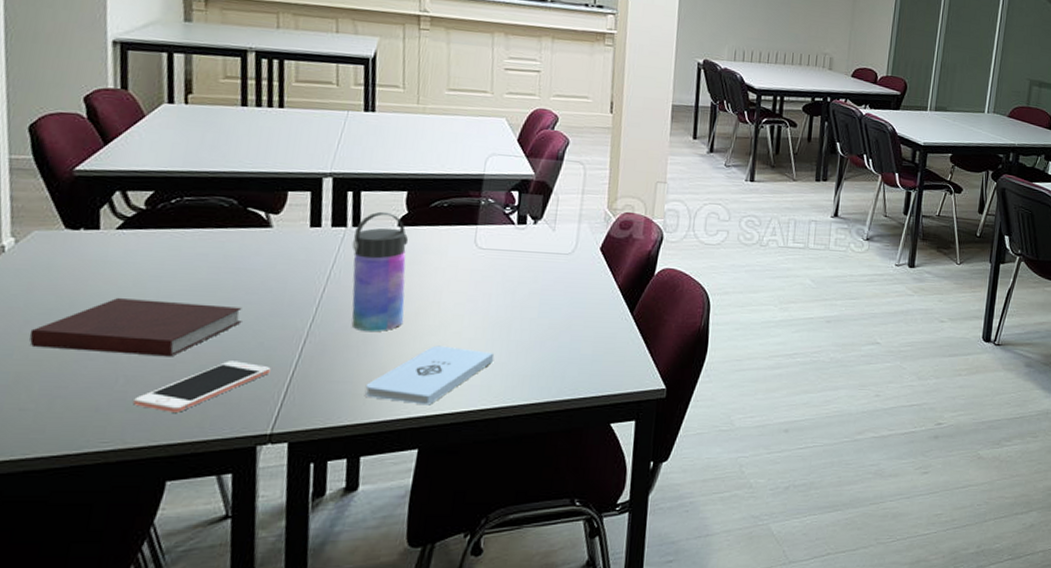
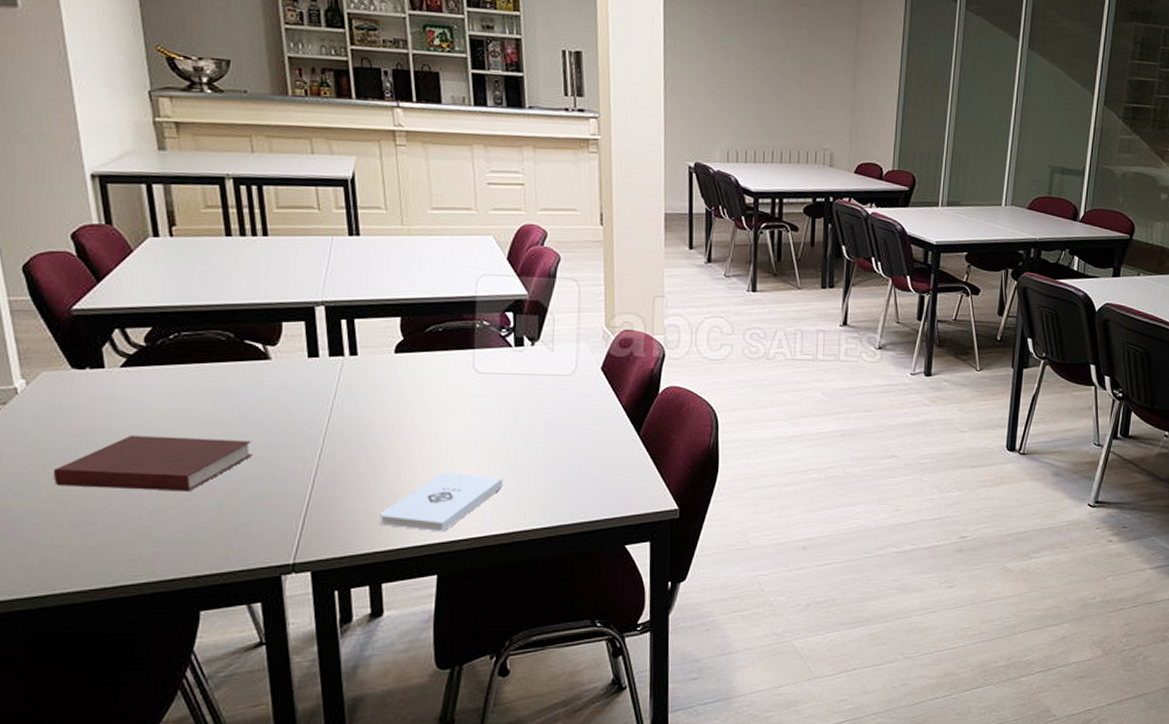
cell phone: present [133,360,271,413] -> none [159,493,286,545]
water bottle: present [351,211,409,331] -> none [351,339,411,460]

